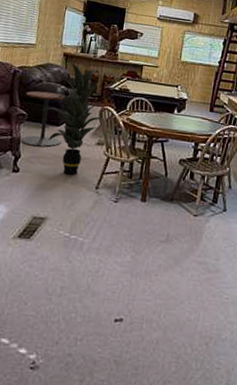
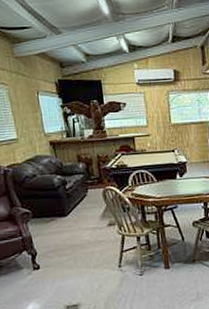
side table: present [21,91,66,147] -> none [24,183,73,242]
indoor plant: present [41,62,104,175] -> none [39,150,107,261]

